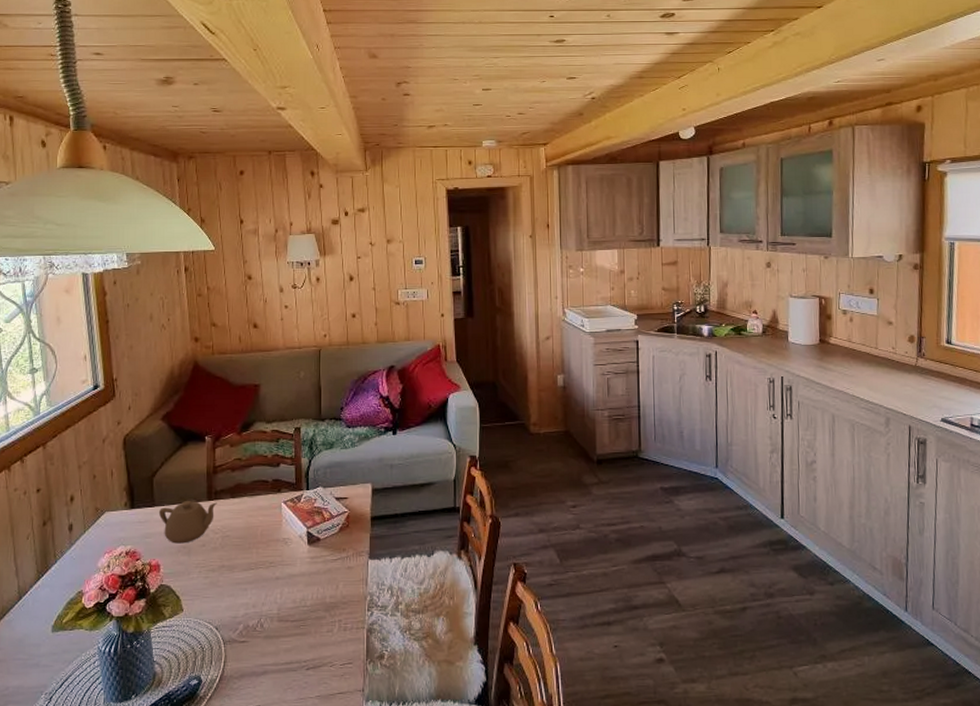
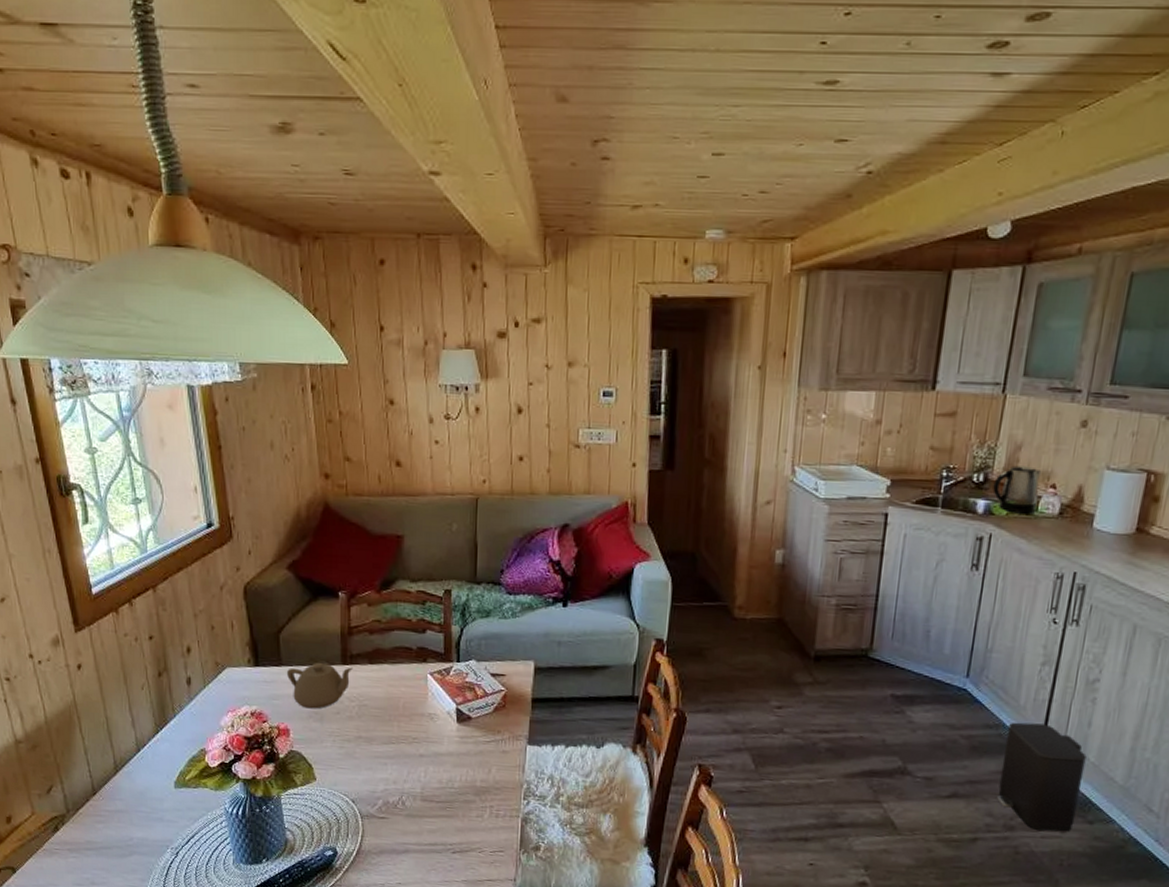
kettle: none [712,298,746,334] -> present [992,465,1042,514]
pedal bin: none [754,502,819,595] -> present [997,722,1087,832]

